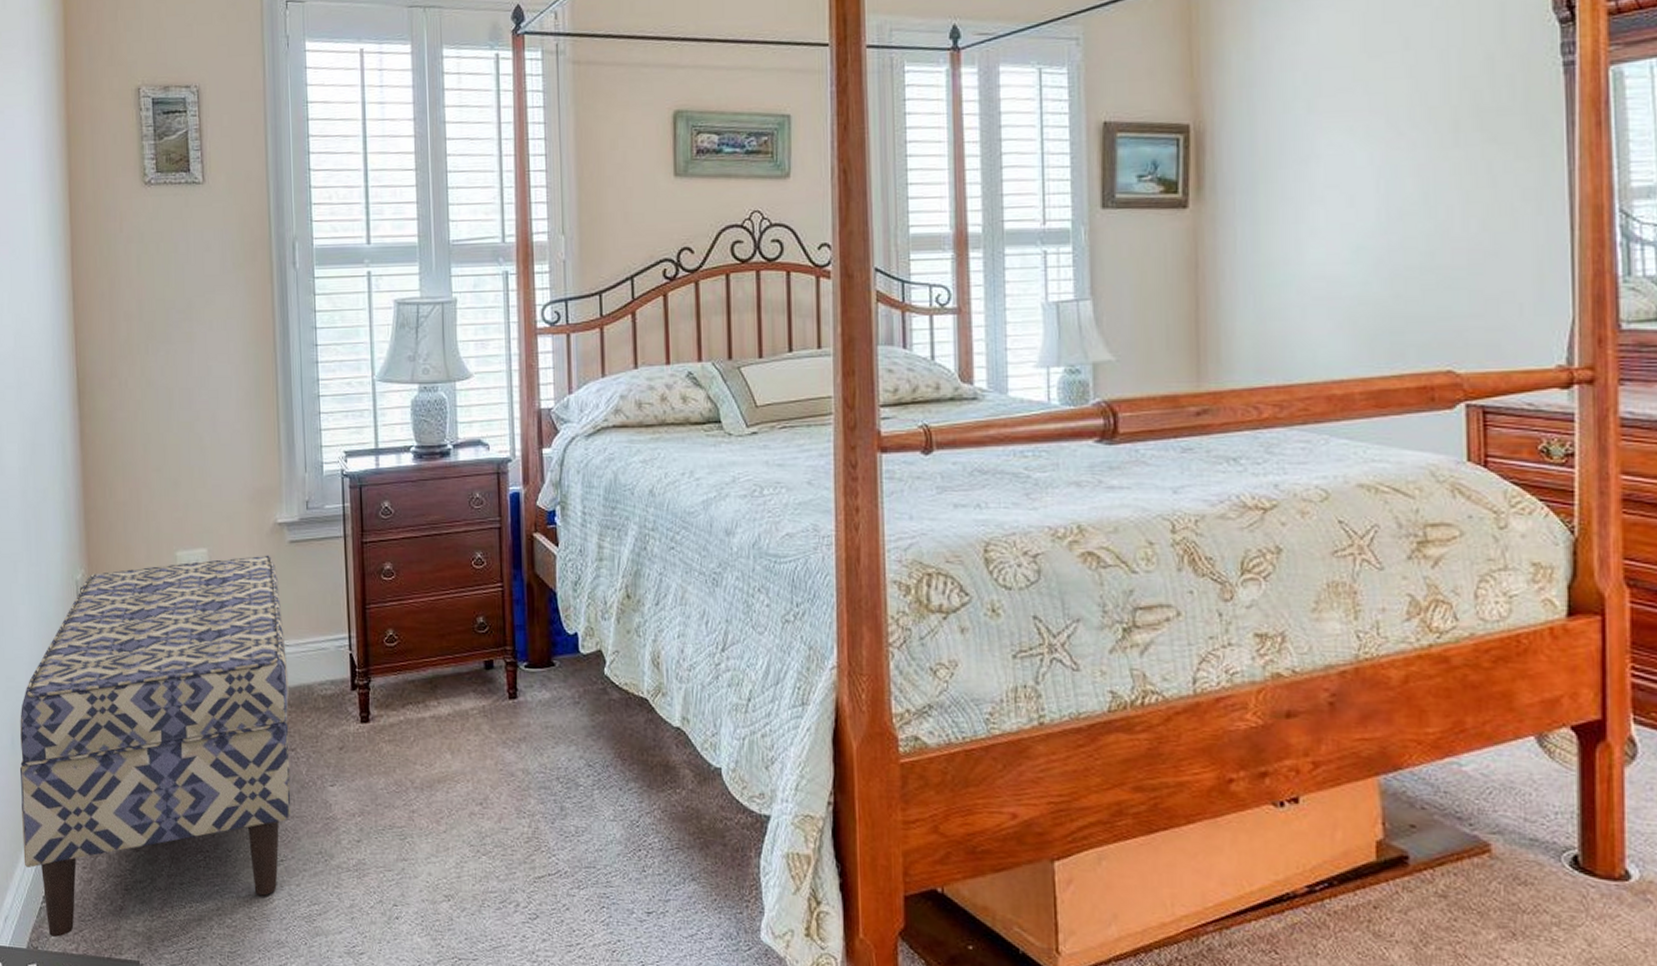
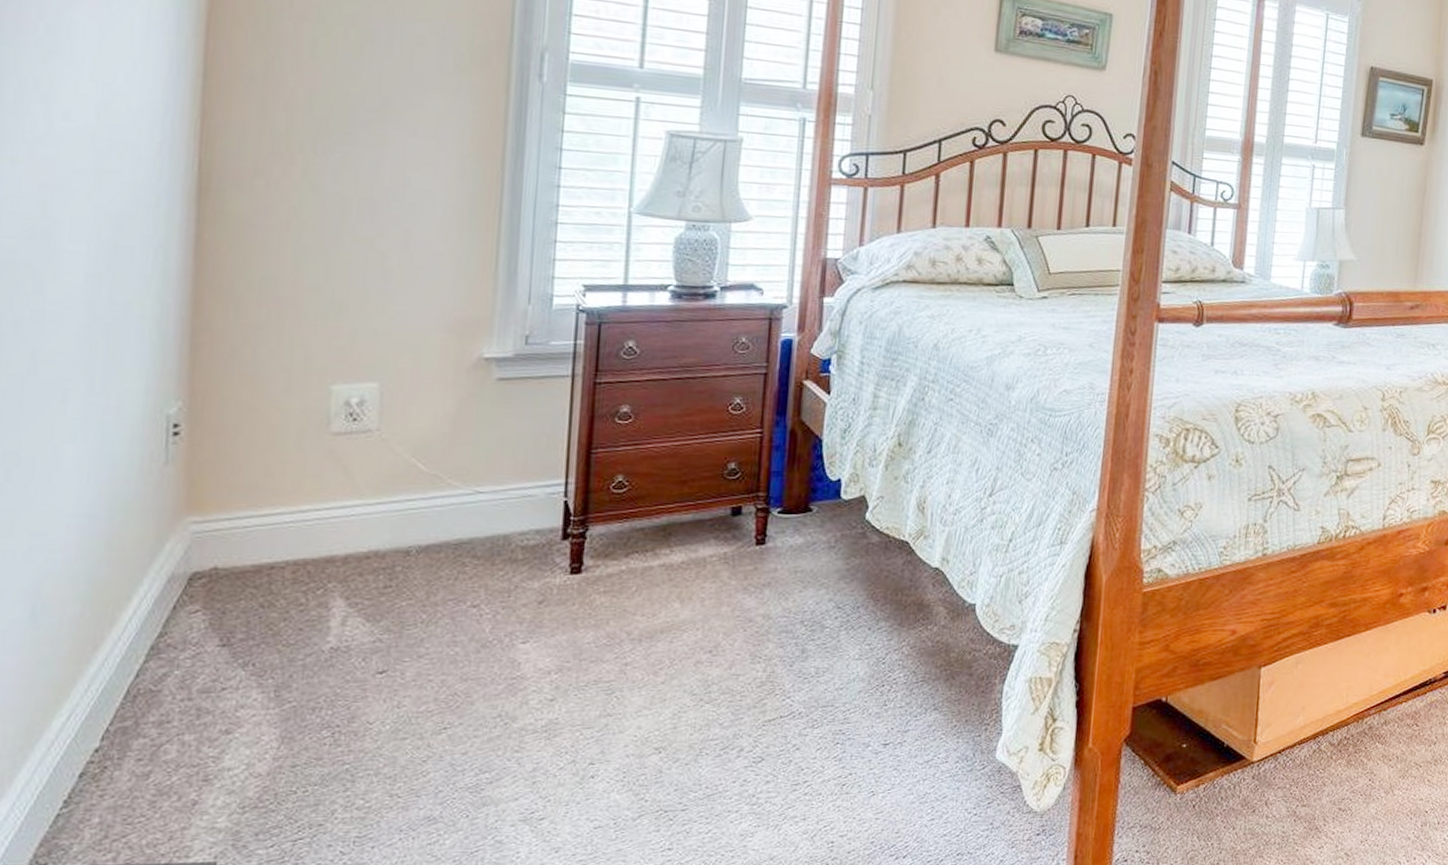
bench: present [19,555,292,937] -> none [35,392,479,848]

